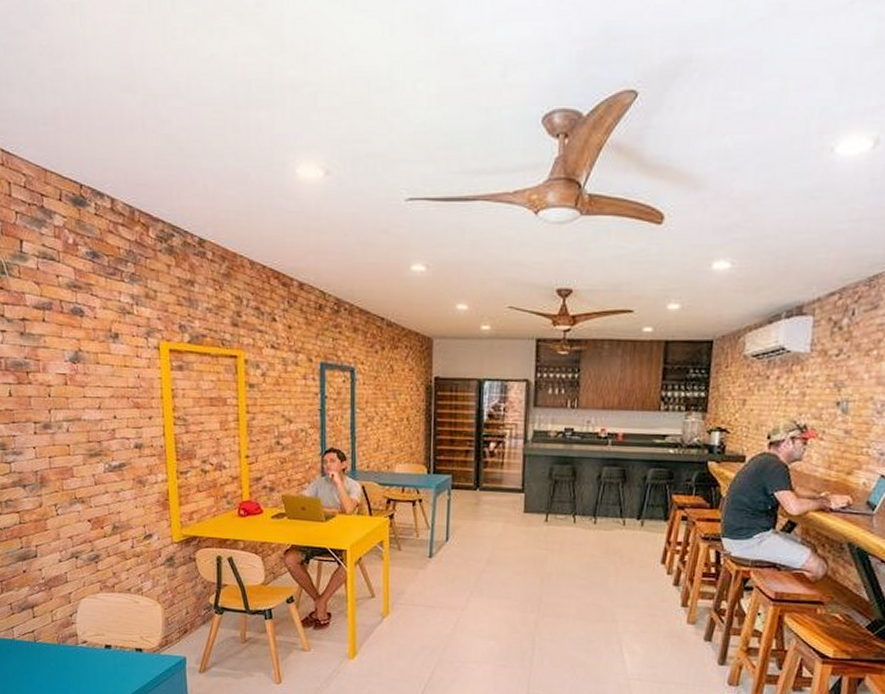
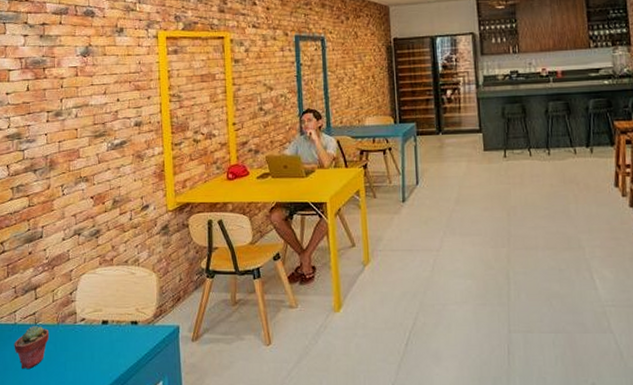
potted succulent: none [13,643,51,683] -> present [14,326,50,369]

